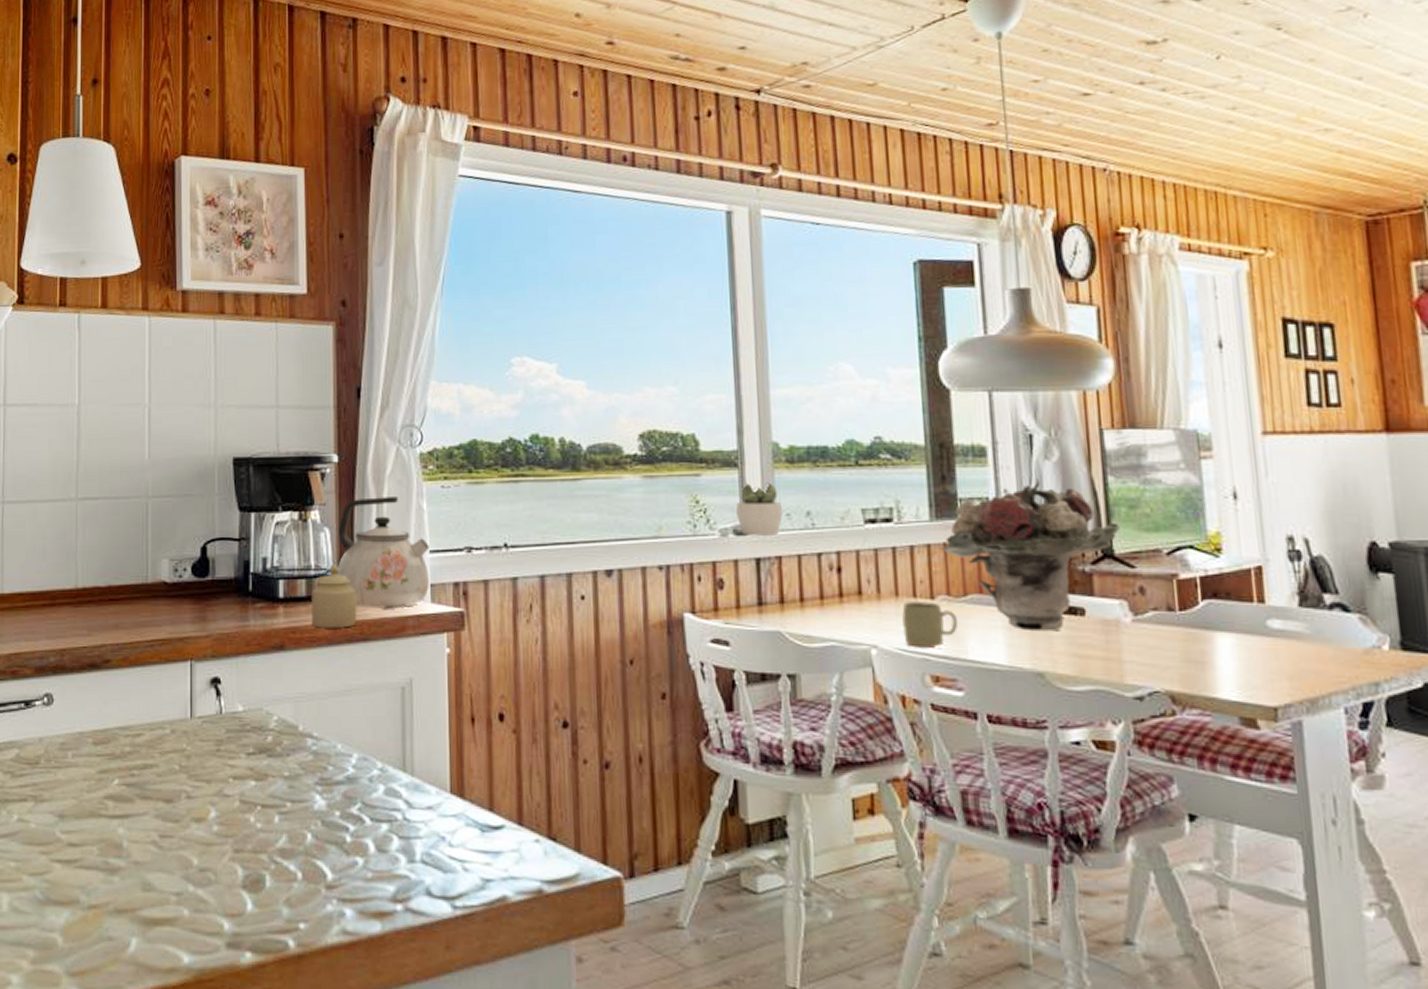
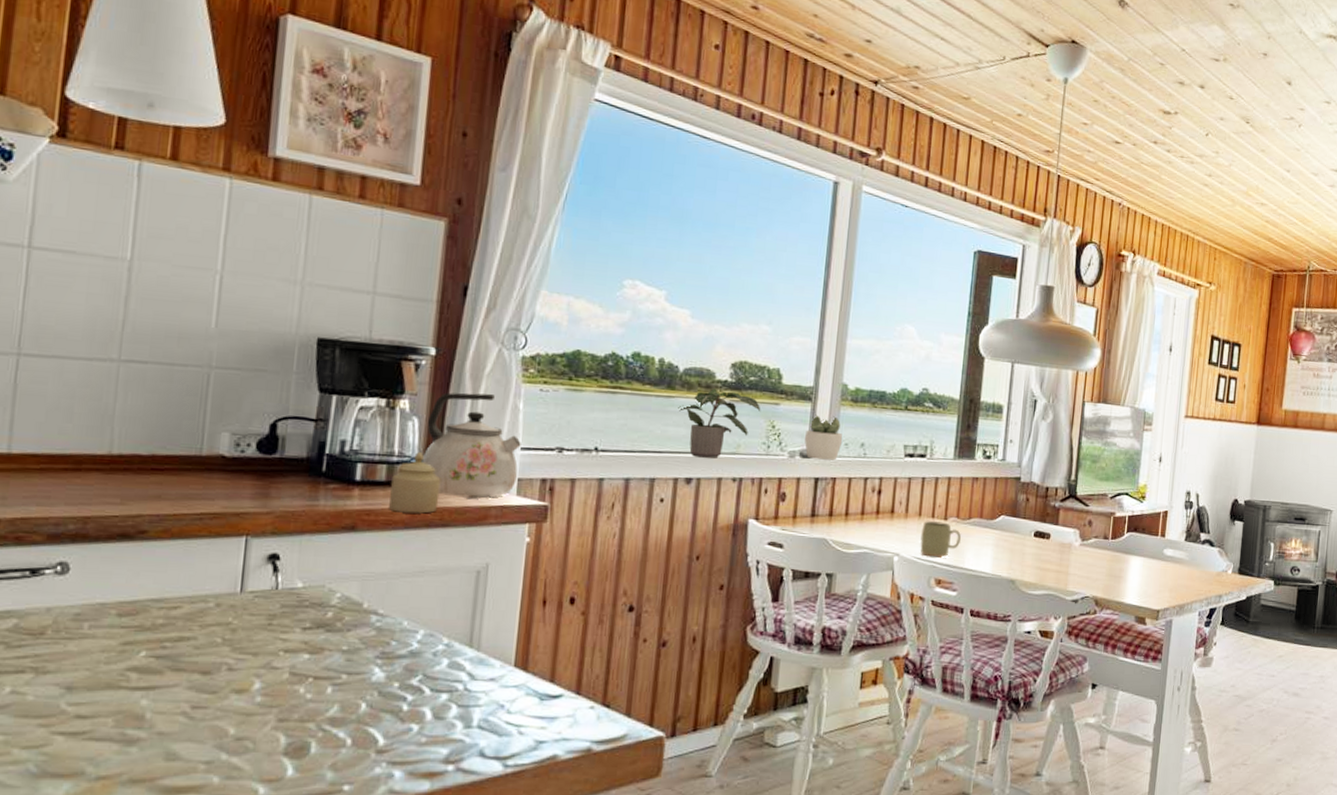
potted plant: none [586,465,680,547] -> present [678,389,761,460]
flower arrangement: present [939,479,1120,632] -> none [957,434,1084,550]

